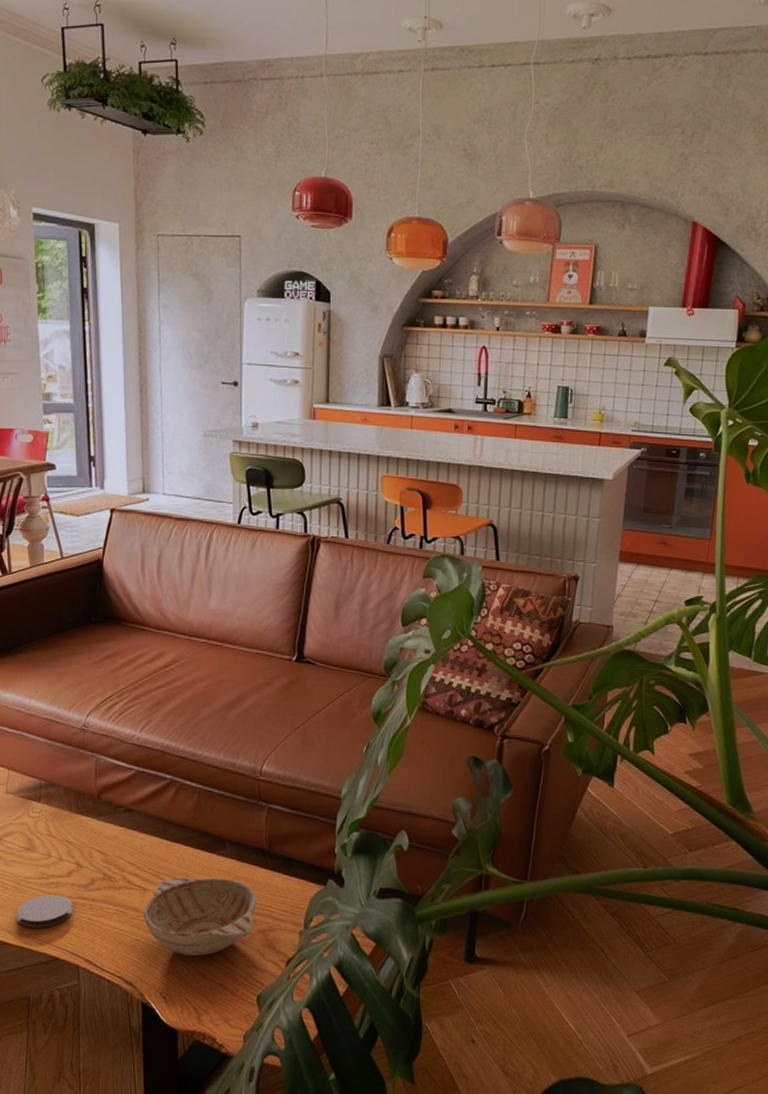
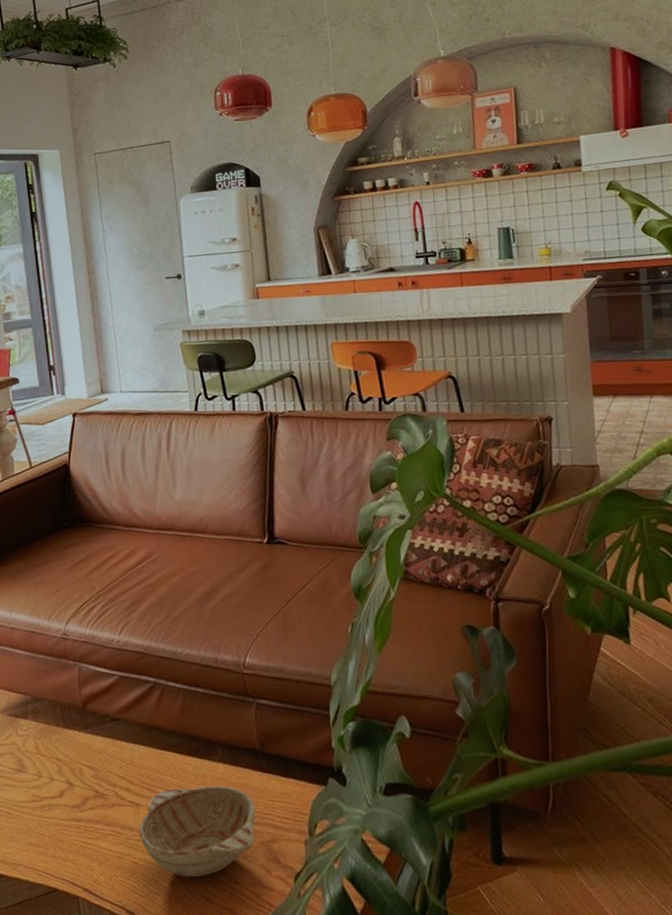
coaster: present [17,895,72,928] -> none [12,818,67,857]

